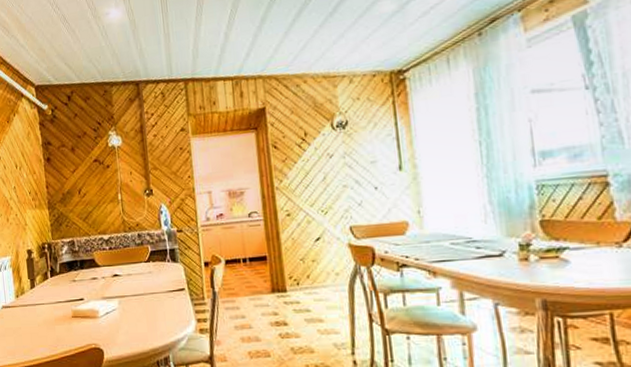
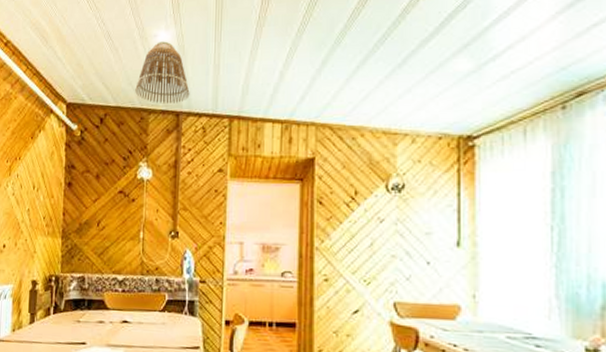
lamp shade: none [95,17,146,76] -> present [135,41,190,104]

